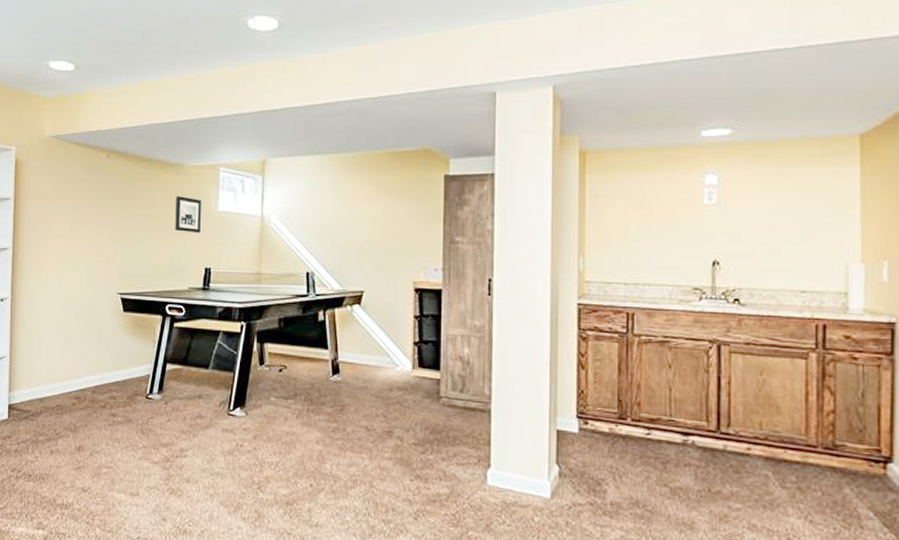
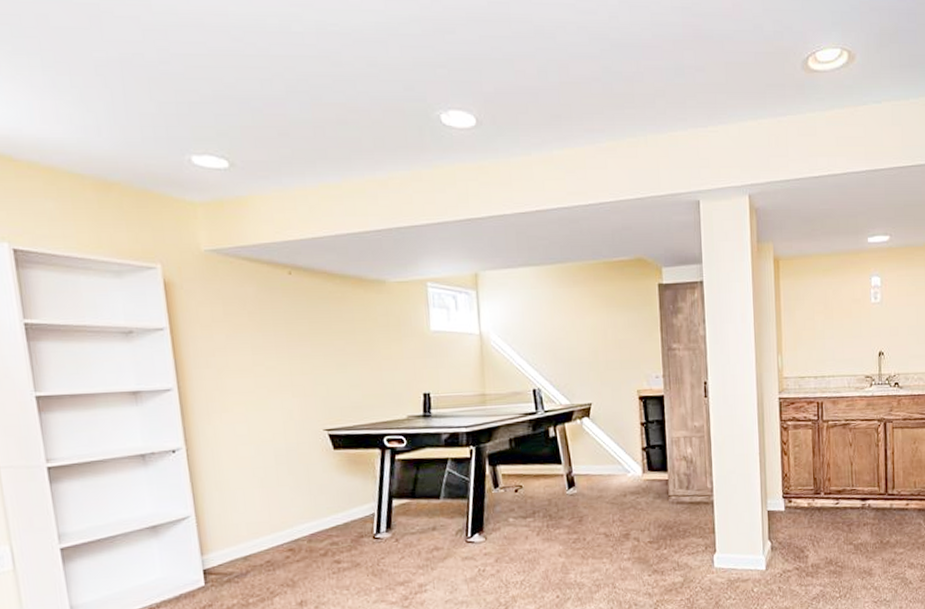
wall art: present [175,196,201,233] -> none [380,316,413,357]

